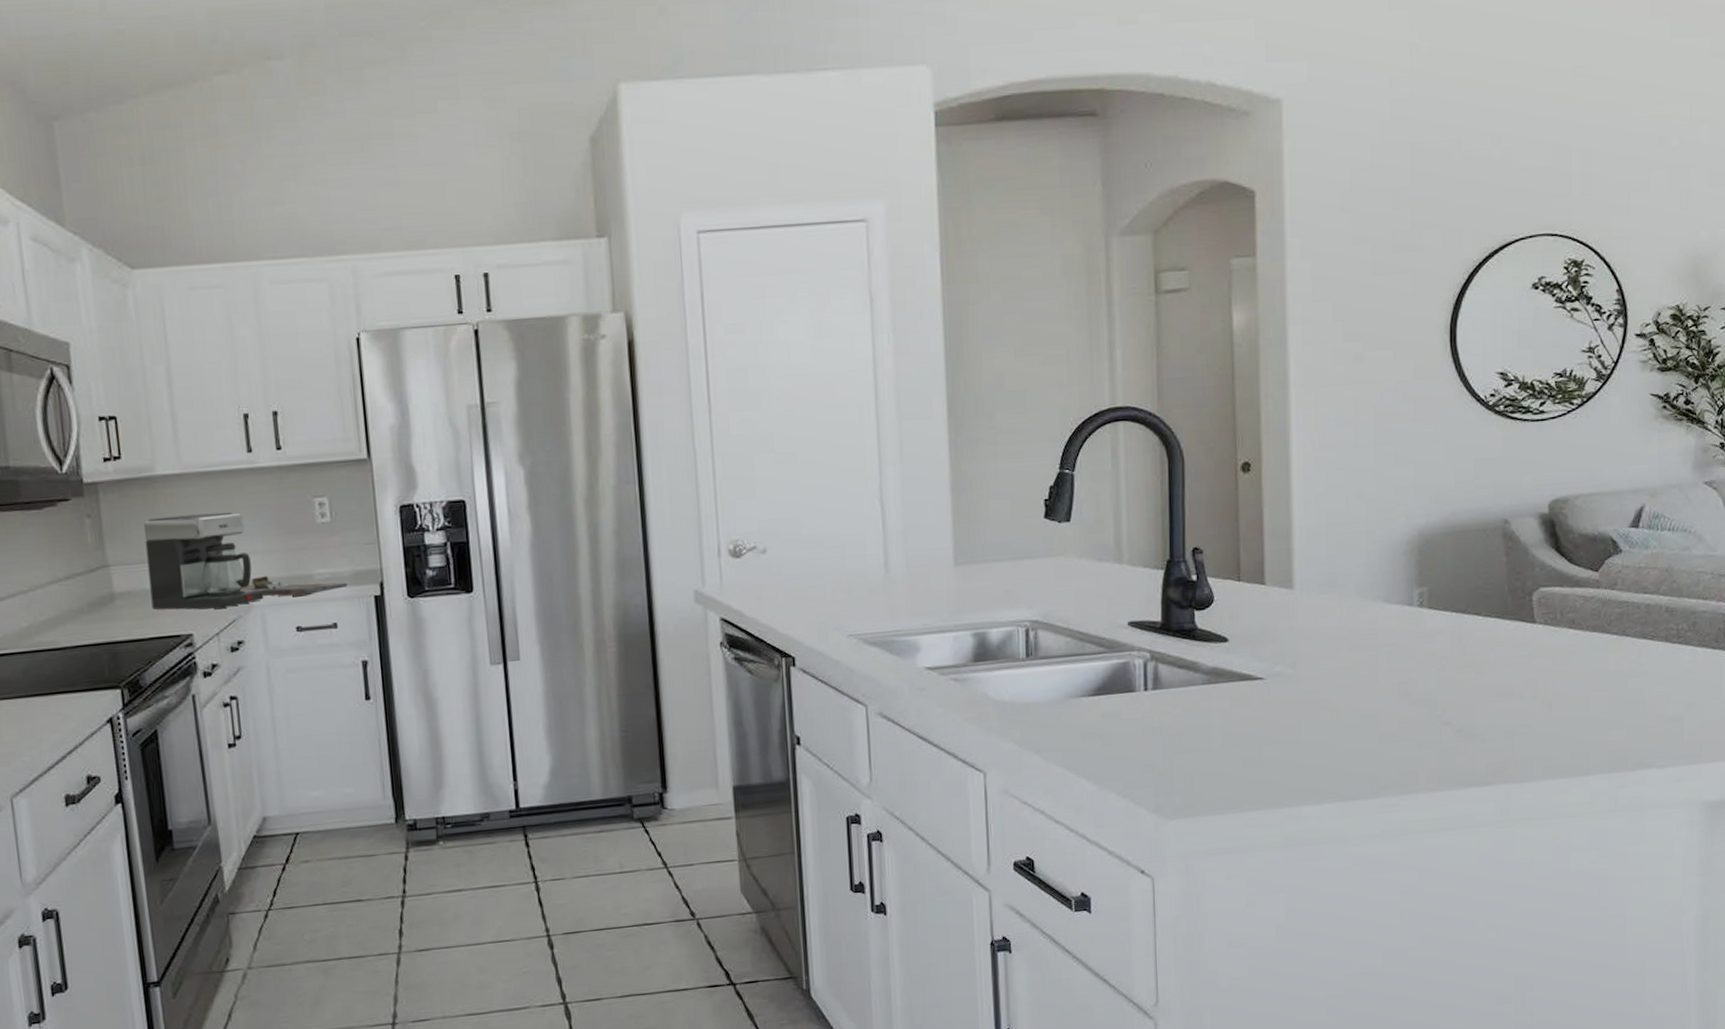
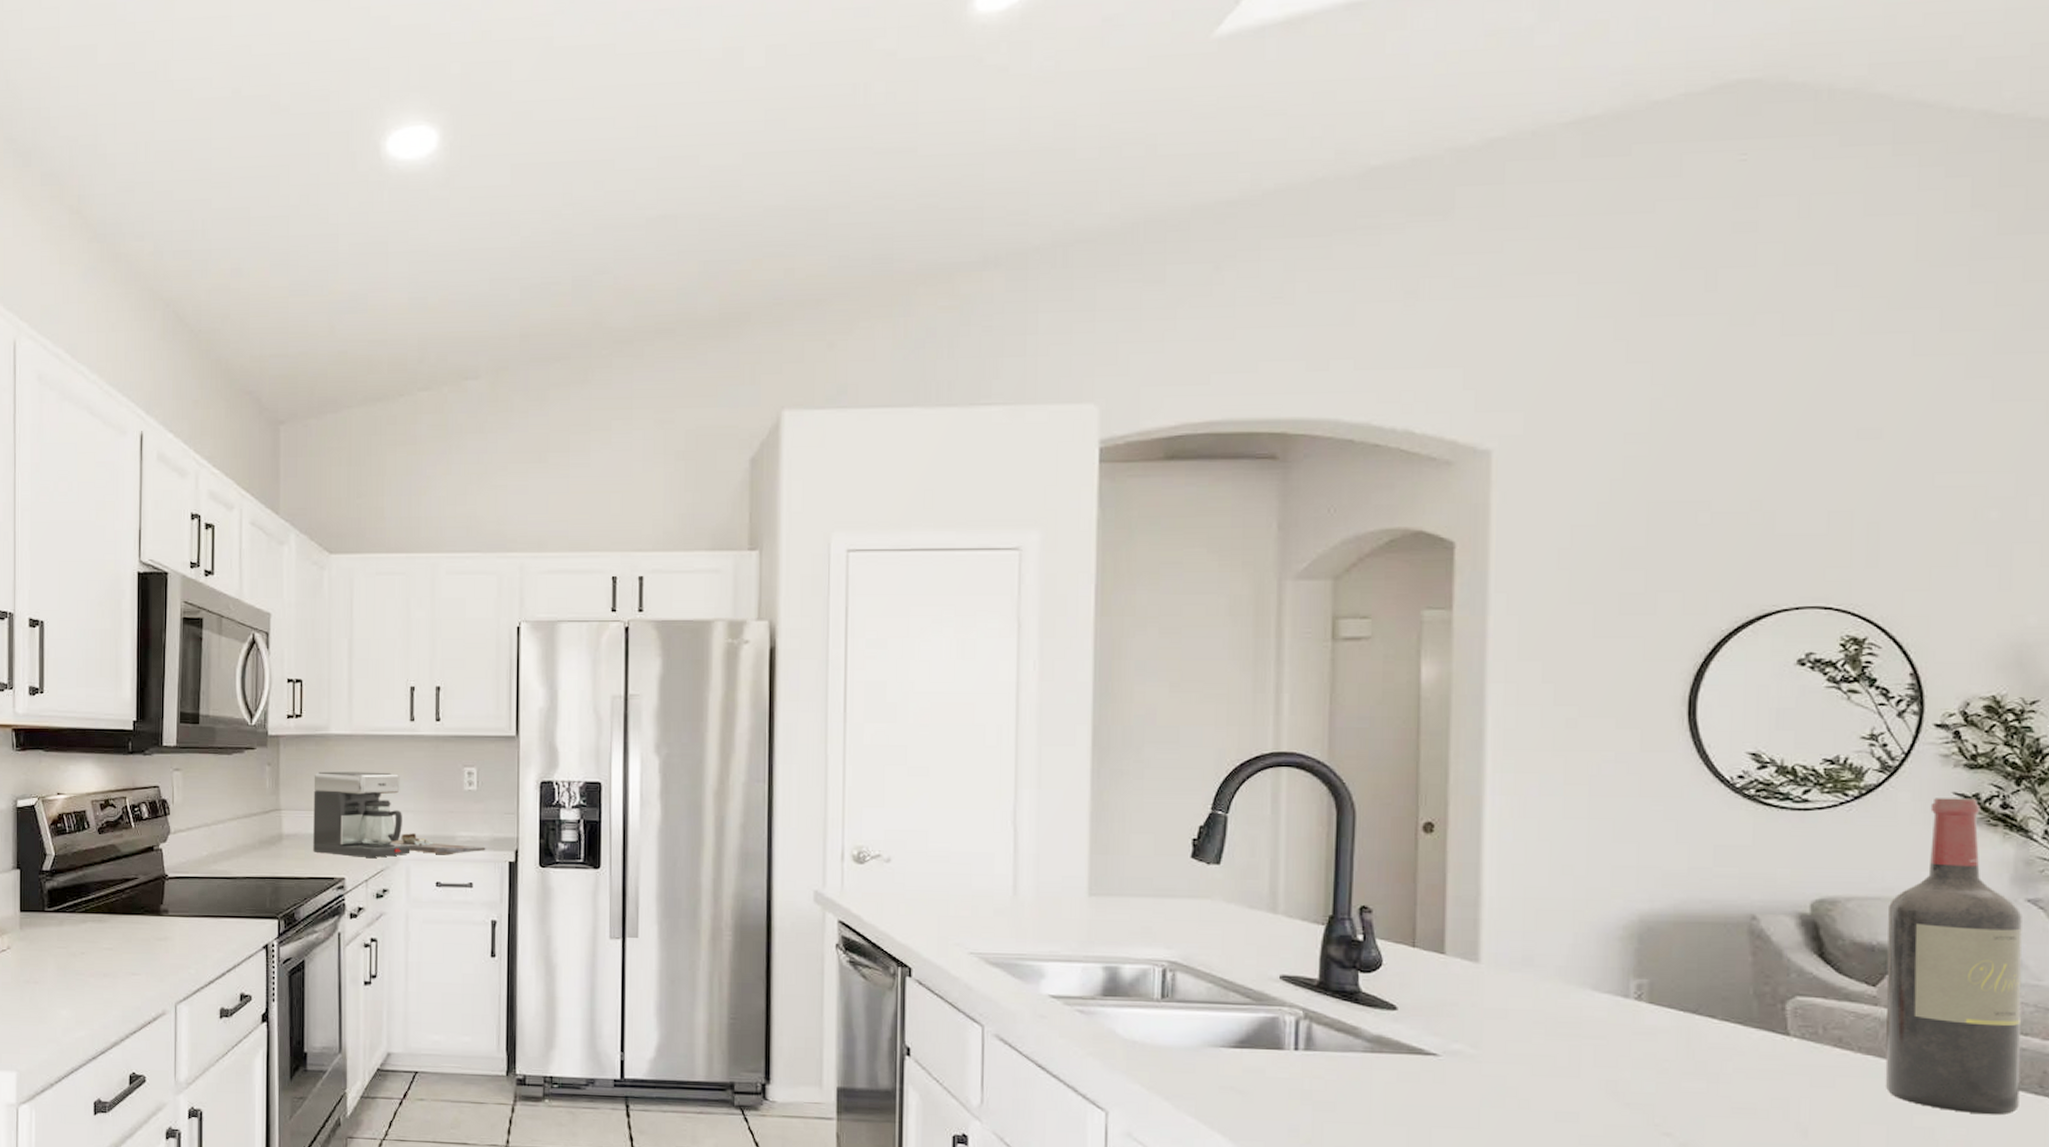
wine bottle: none [1606,397,1703,672] -> present [1885,798,2023,1116]

